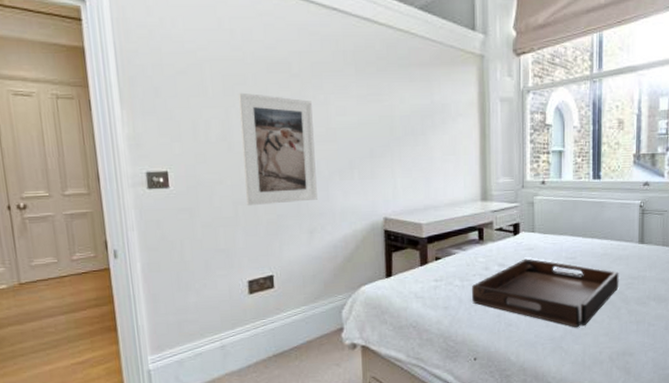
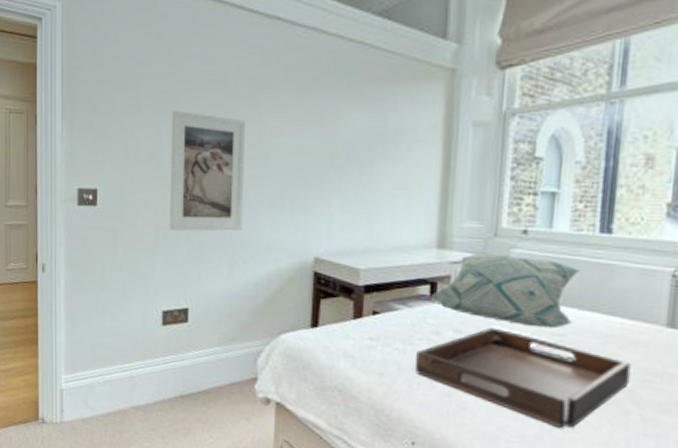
decorative pillow: none [480,202,582,255] -> present [432,253,580,329]

